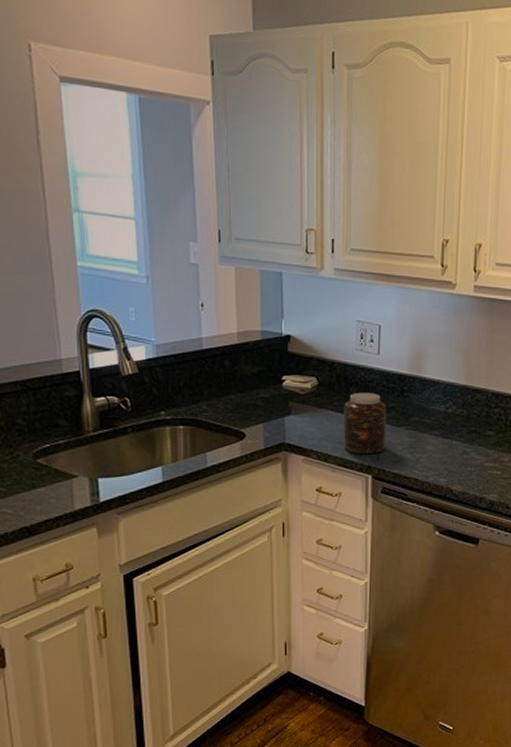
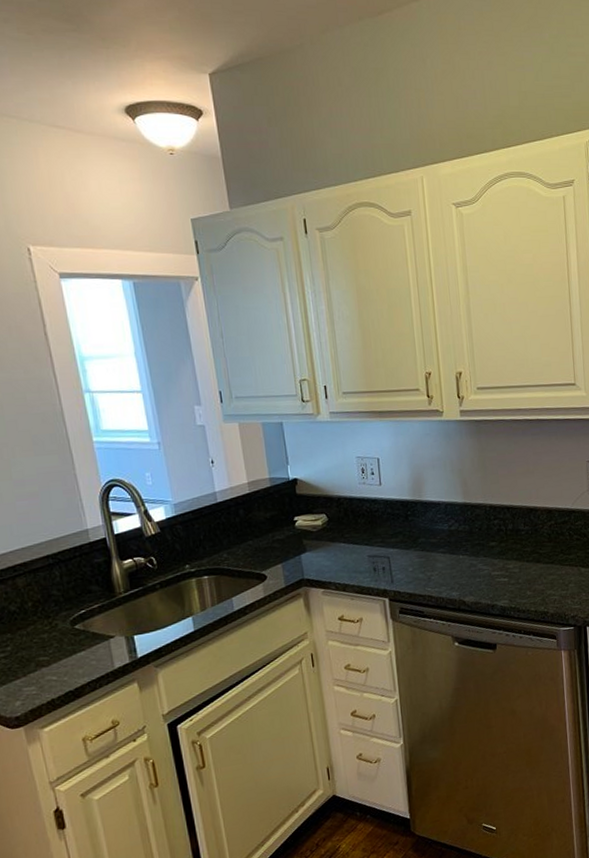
jar: present [343,392,387,454] -> none [354,521,398,580]

